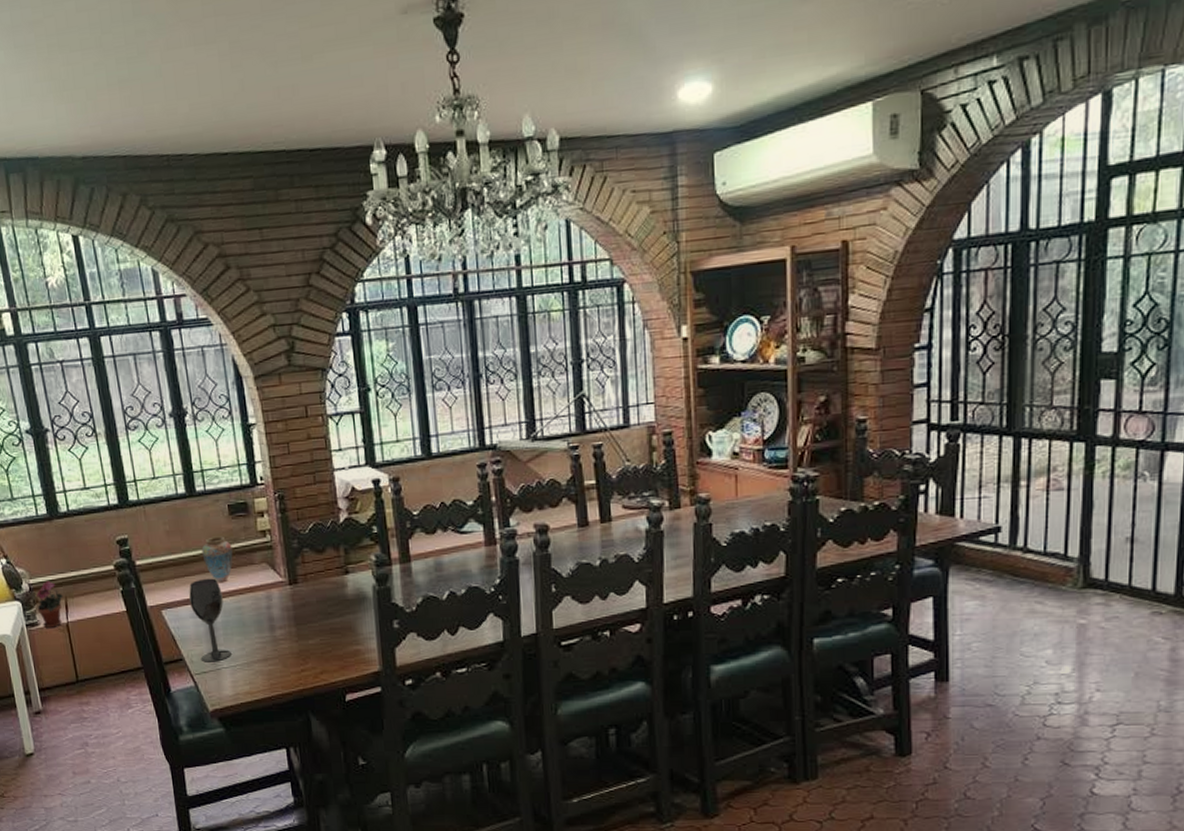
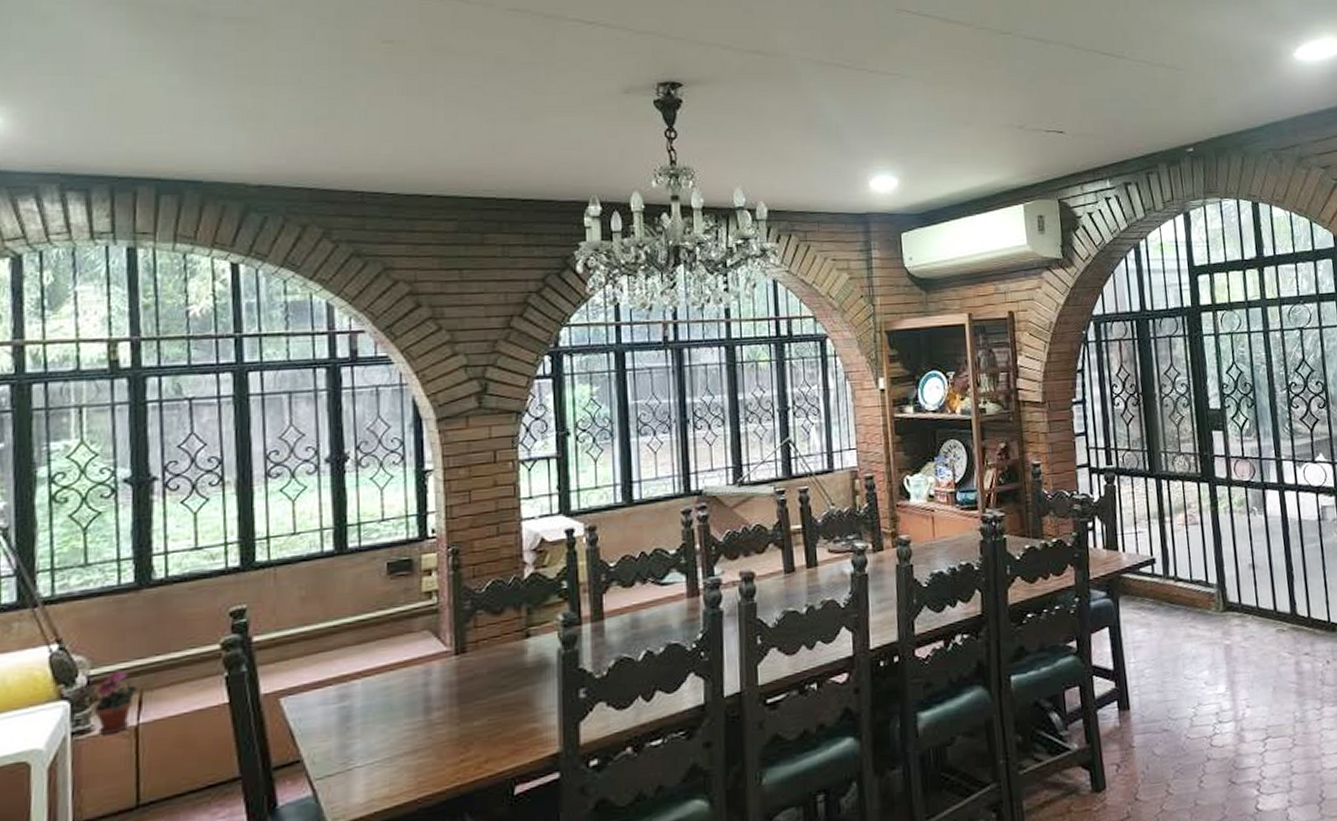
wine glass: present [188,578,232,663] -> none [320,652,369,763]
vase: present [201,536,233,583] -> none [346,600,387,658]

